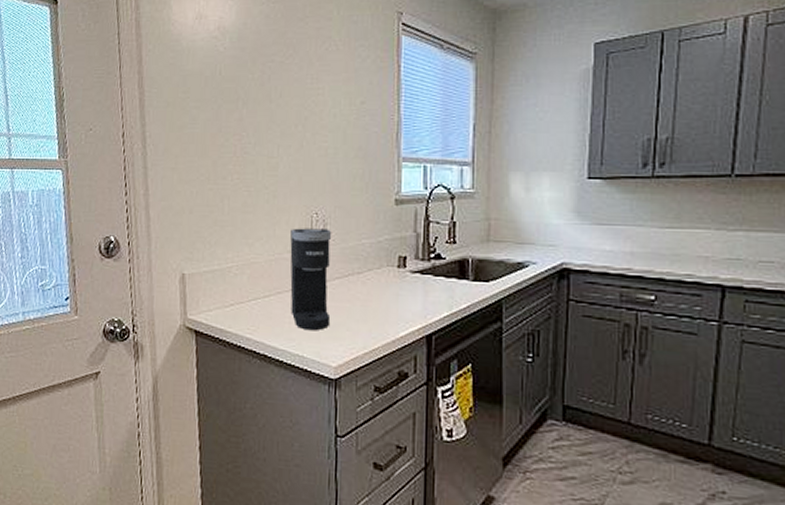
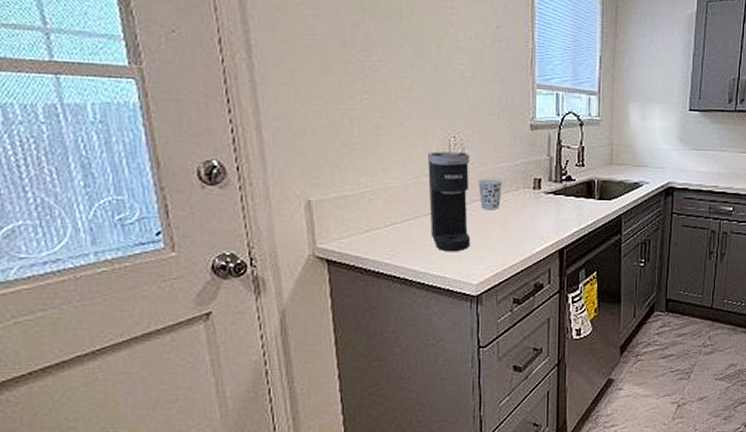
cup: none [339,256,364,289] -> present [478,179,502,210]

